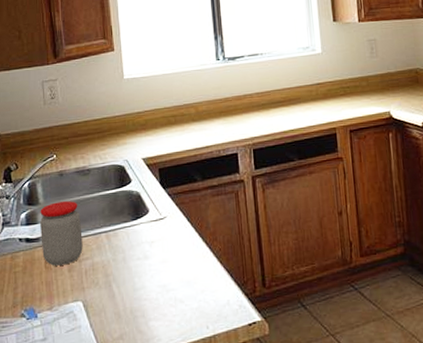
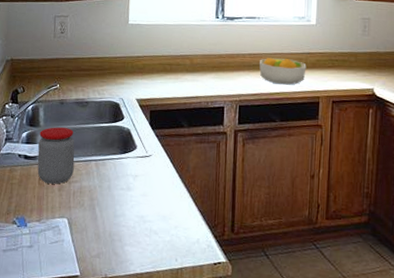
fruit bowl: none [269,92,319,121] -> present [259,58,307,85]

